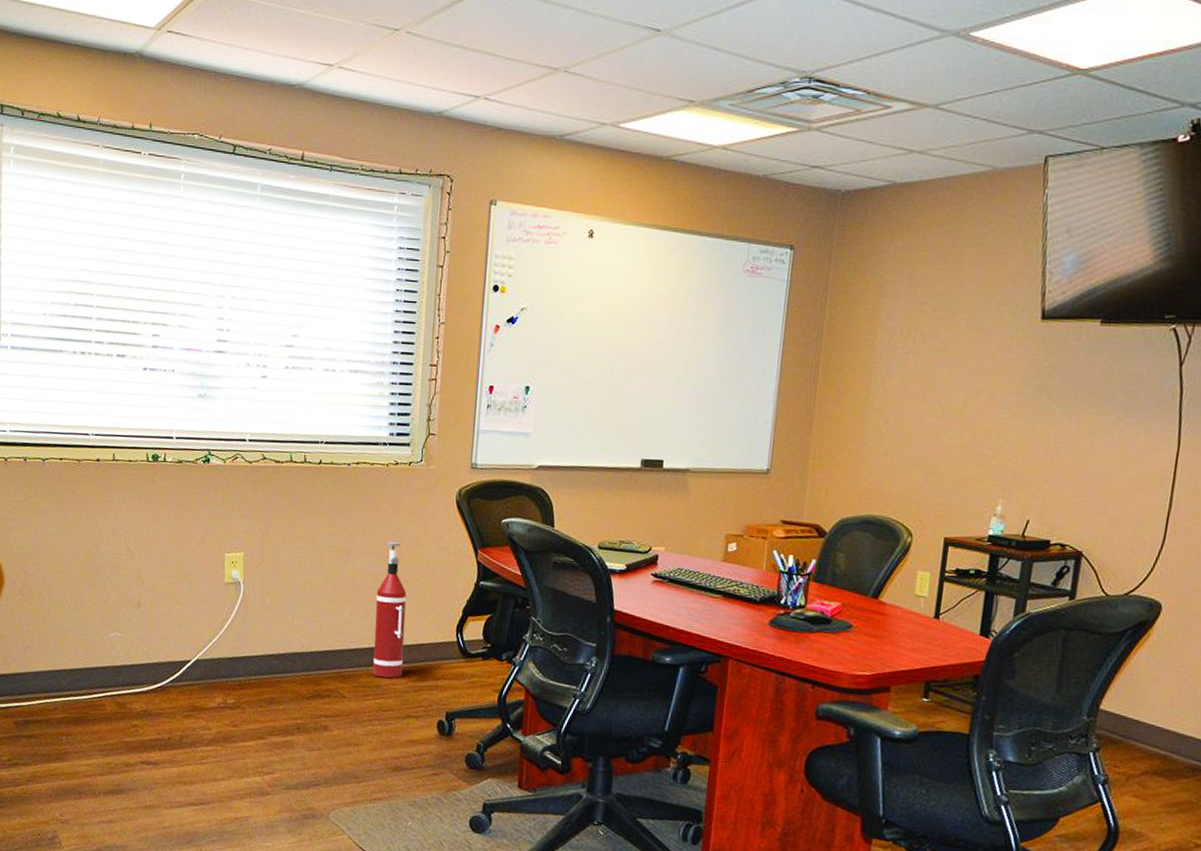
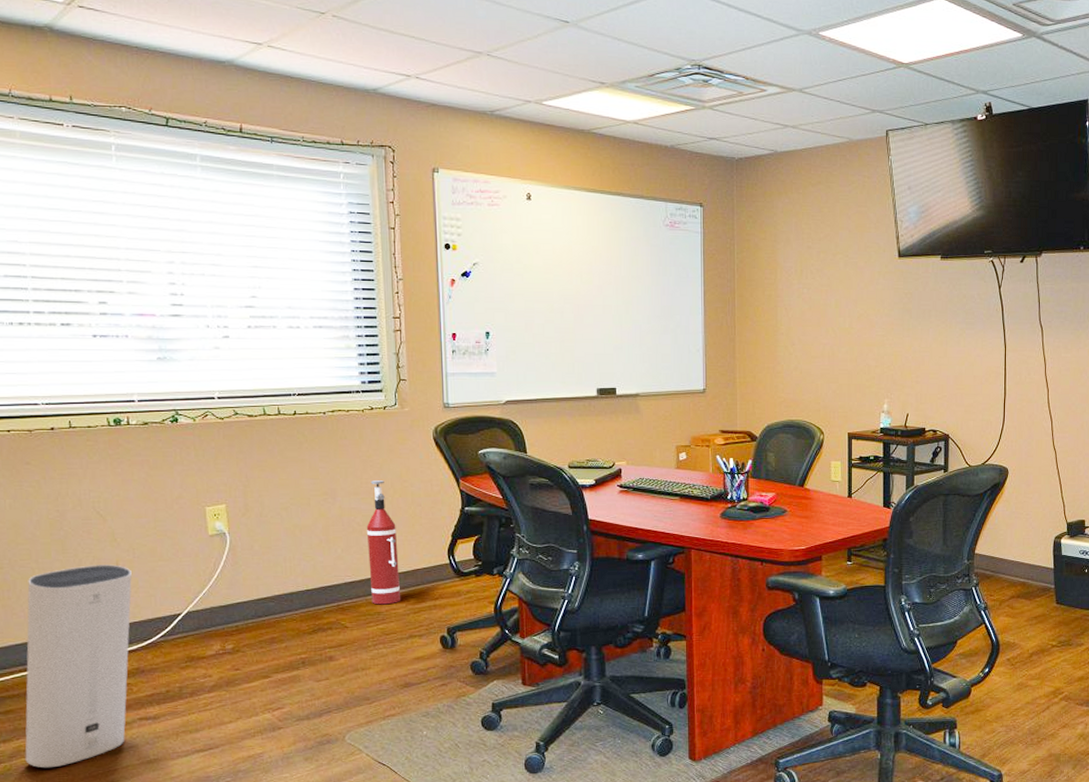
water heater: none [40,600,151,798] -> present [25,565,132,768]

